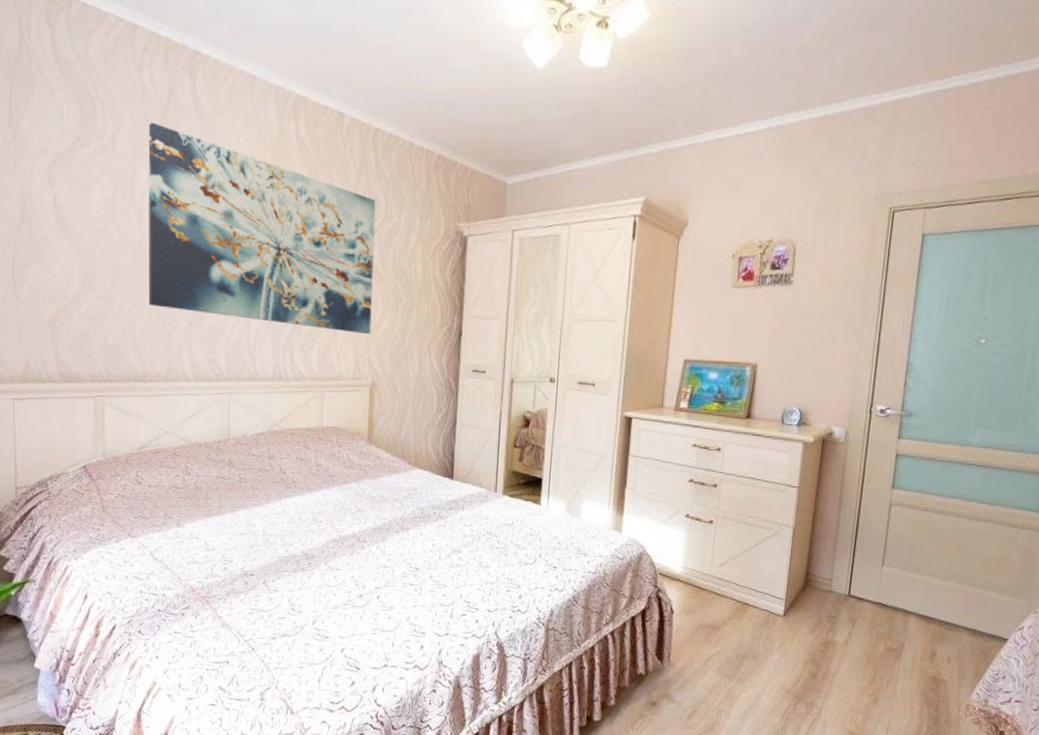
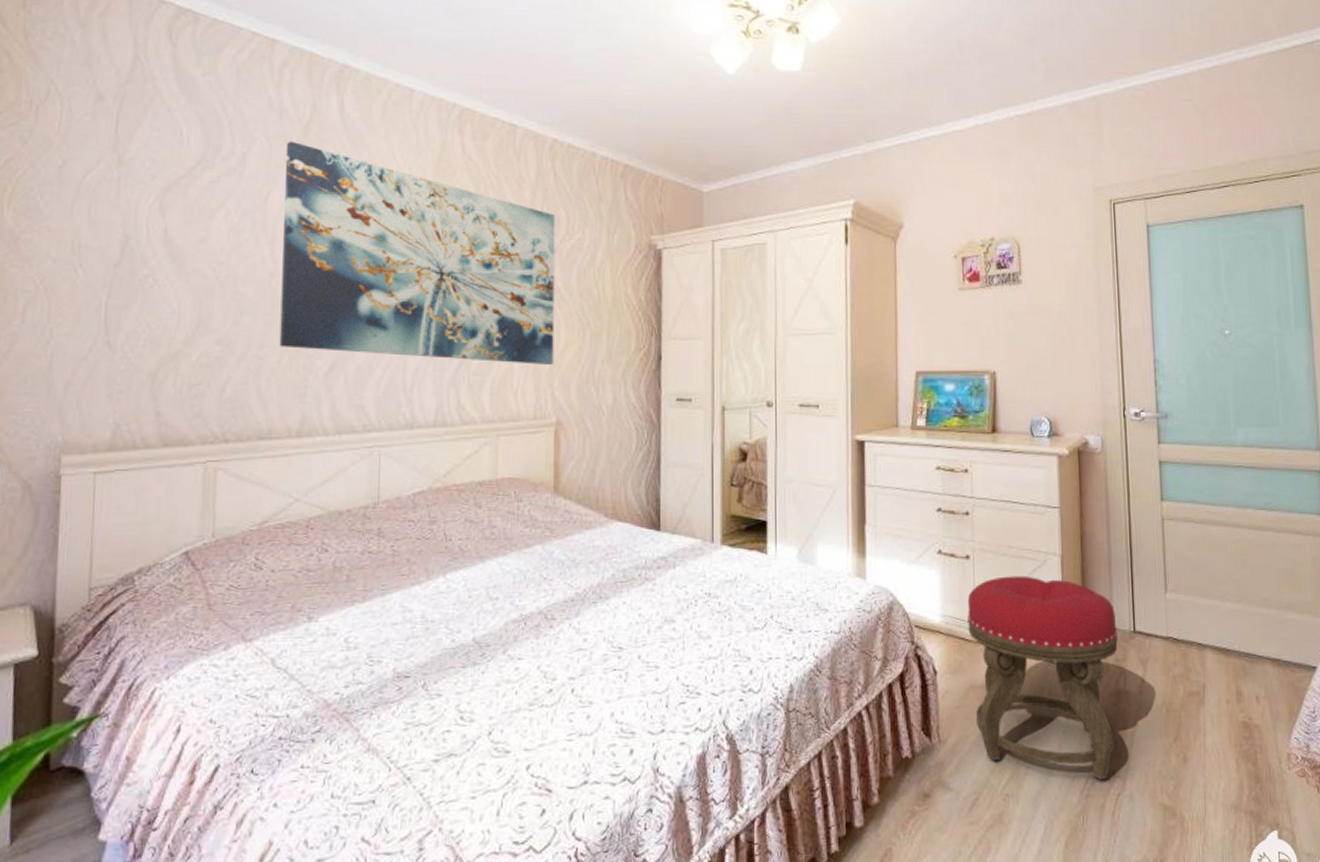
stool: none [702,540,835,707] -> present [967,575,1118,779]

